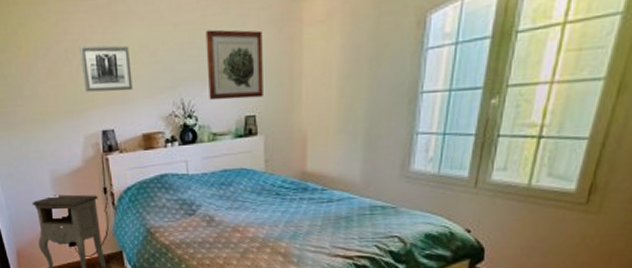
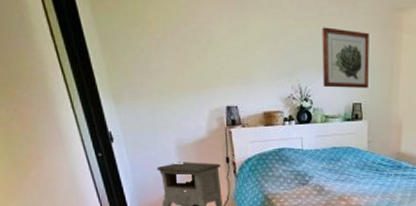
wall art: present [79,45,133,92] -> none [207,28,256,73]

